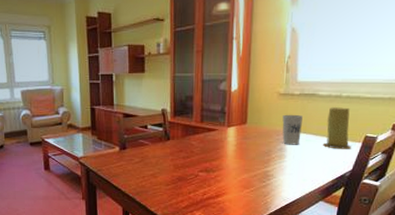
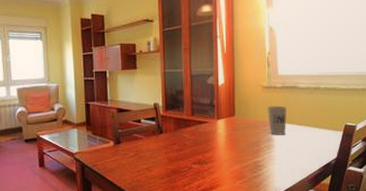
candle: present [322,107,351,150] -> none [307,98,333,138]

